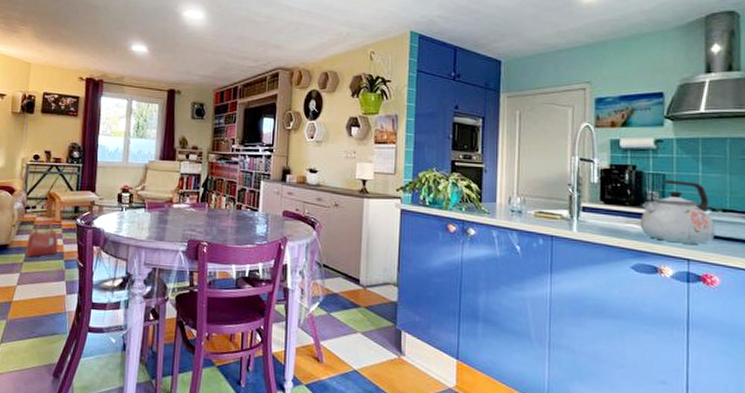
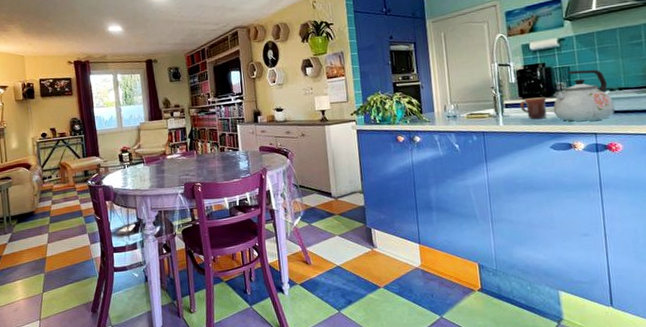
handbag: present [26,220,59,258] -> none [49,185,77,220]
mug: none [599,204,633,232] -> present [519,97,547,120]

